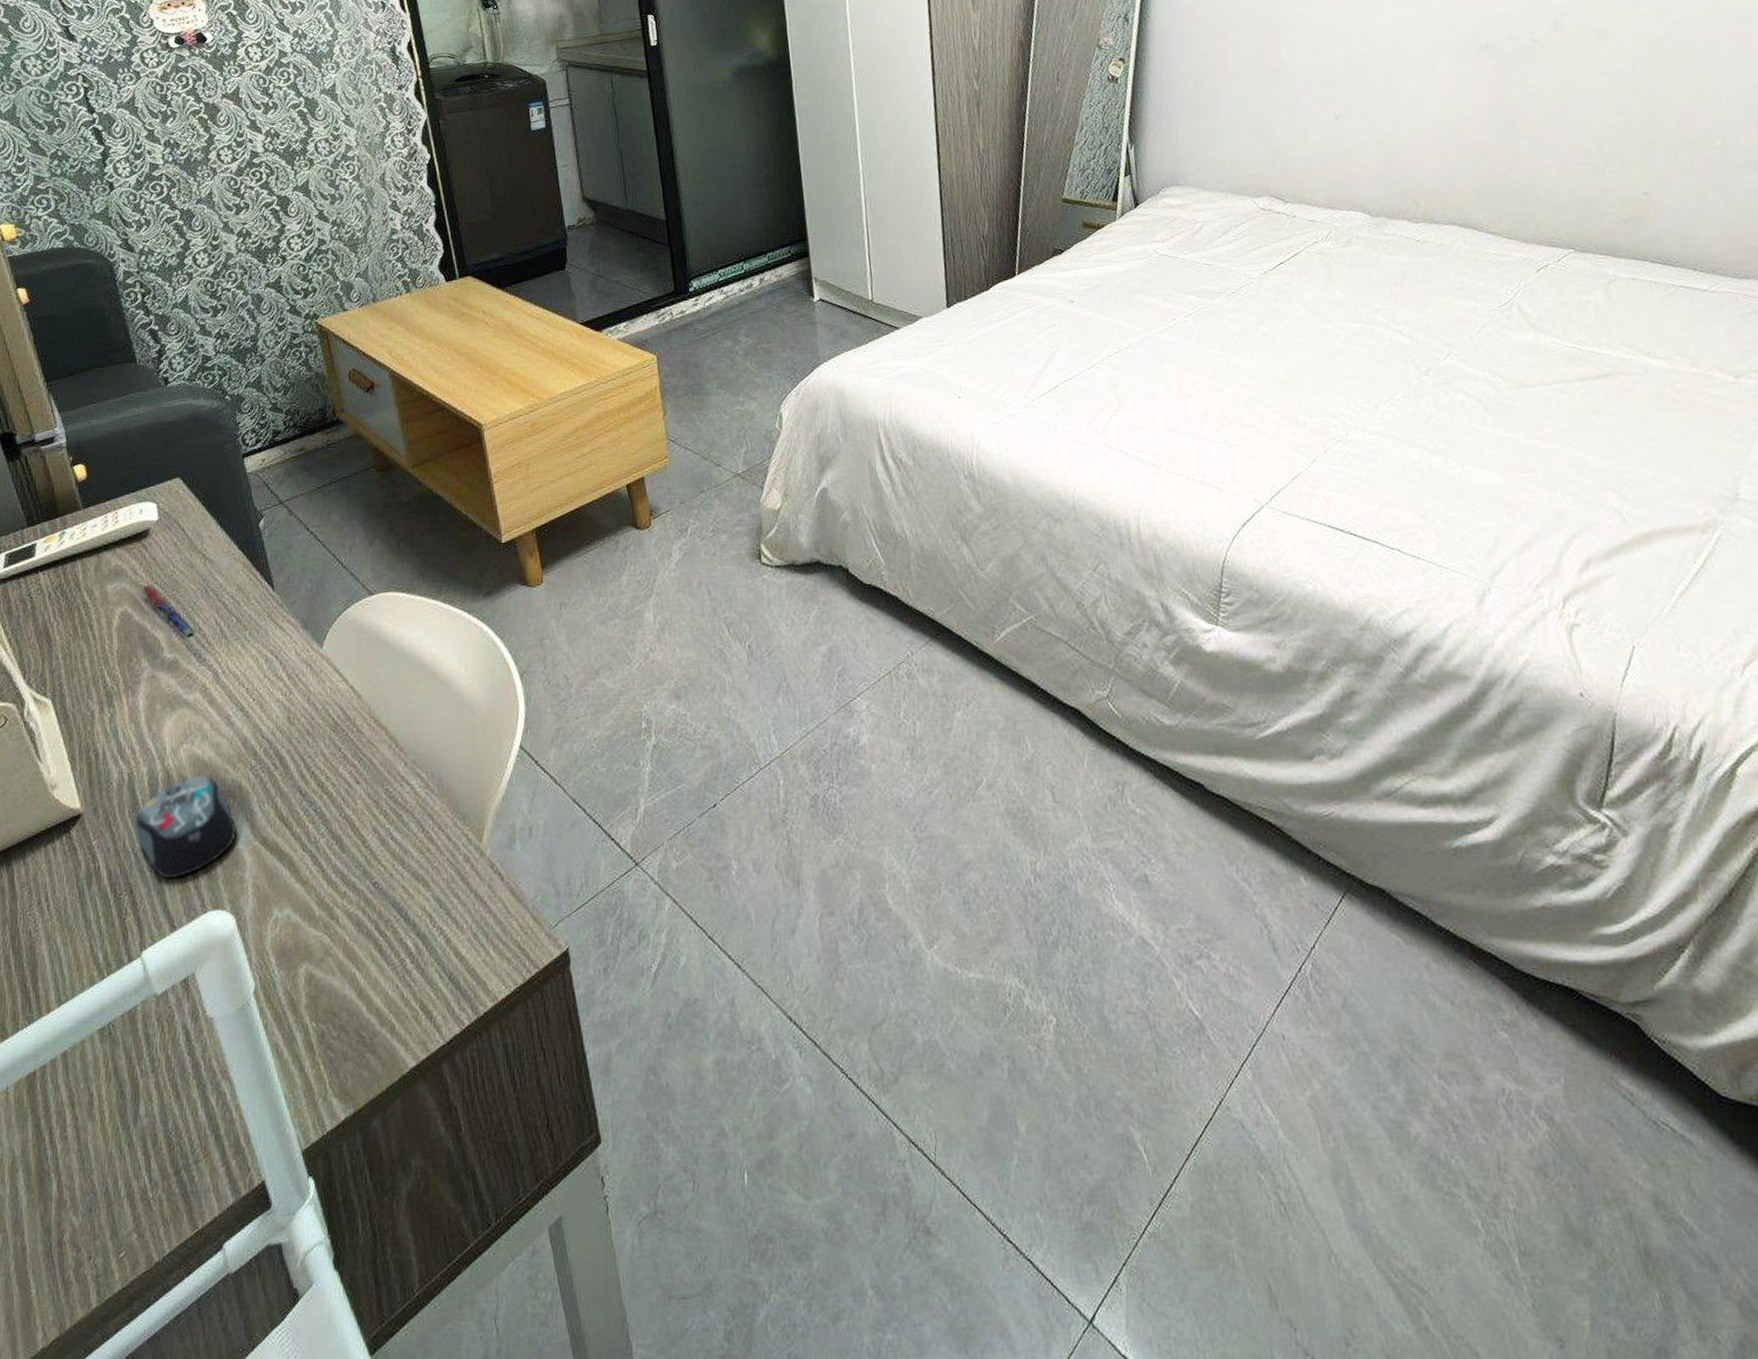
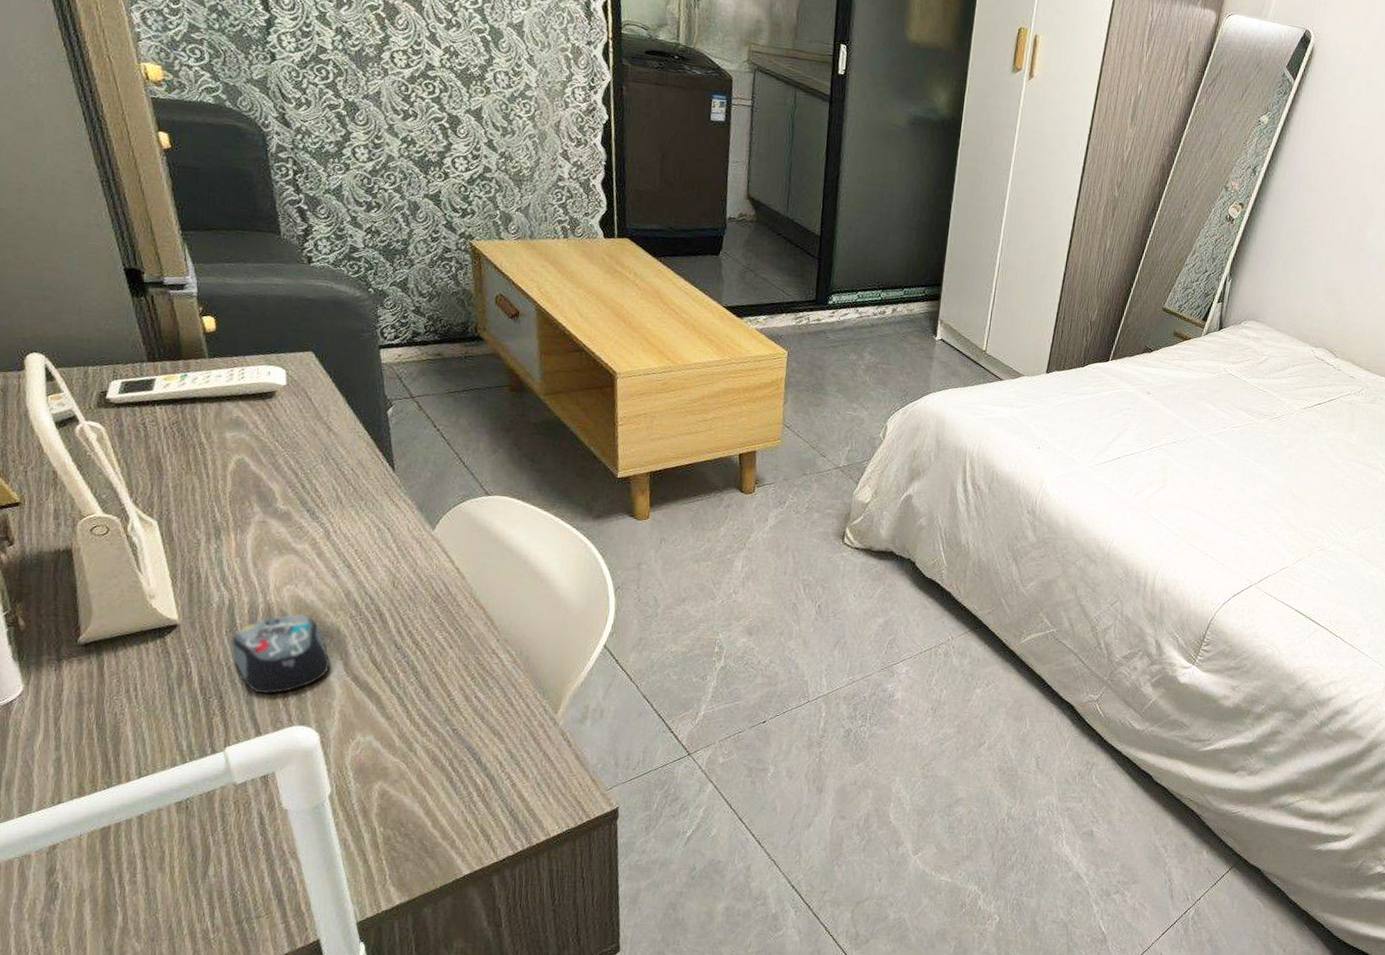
pen: present [139,584,197,639] -> none [259,440,313,495]

